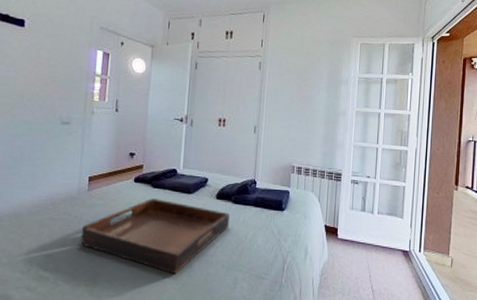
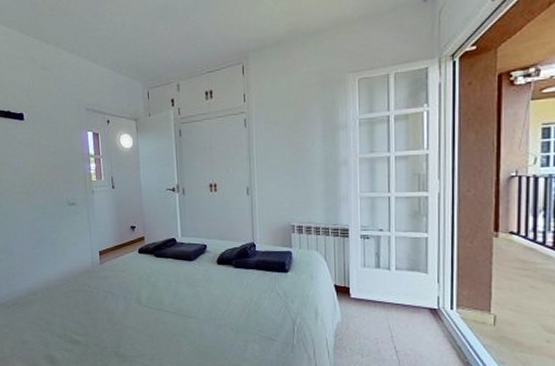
serving tray: present [80,198,229,275] -> none [100,267,233,337]

